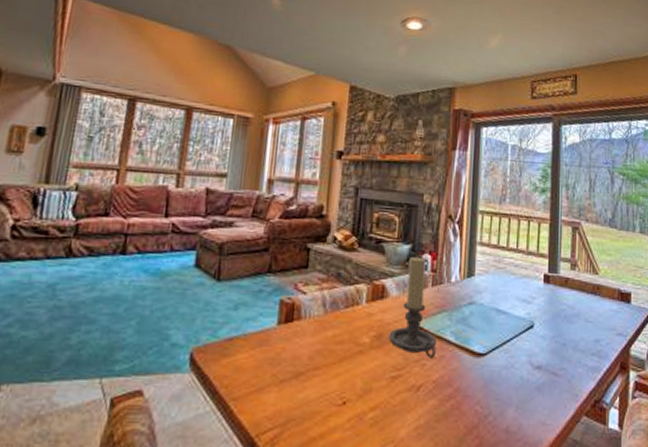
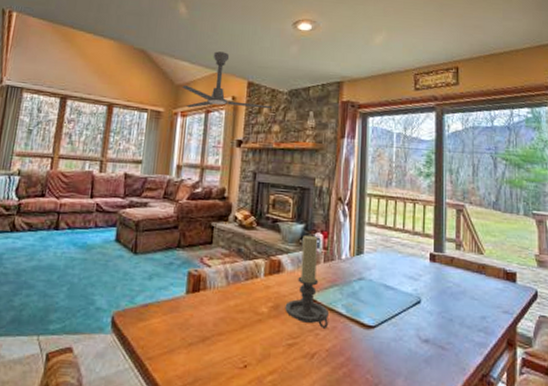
ceiling fan: none [274,50,378,117] -> present [182,51,273,109]

